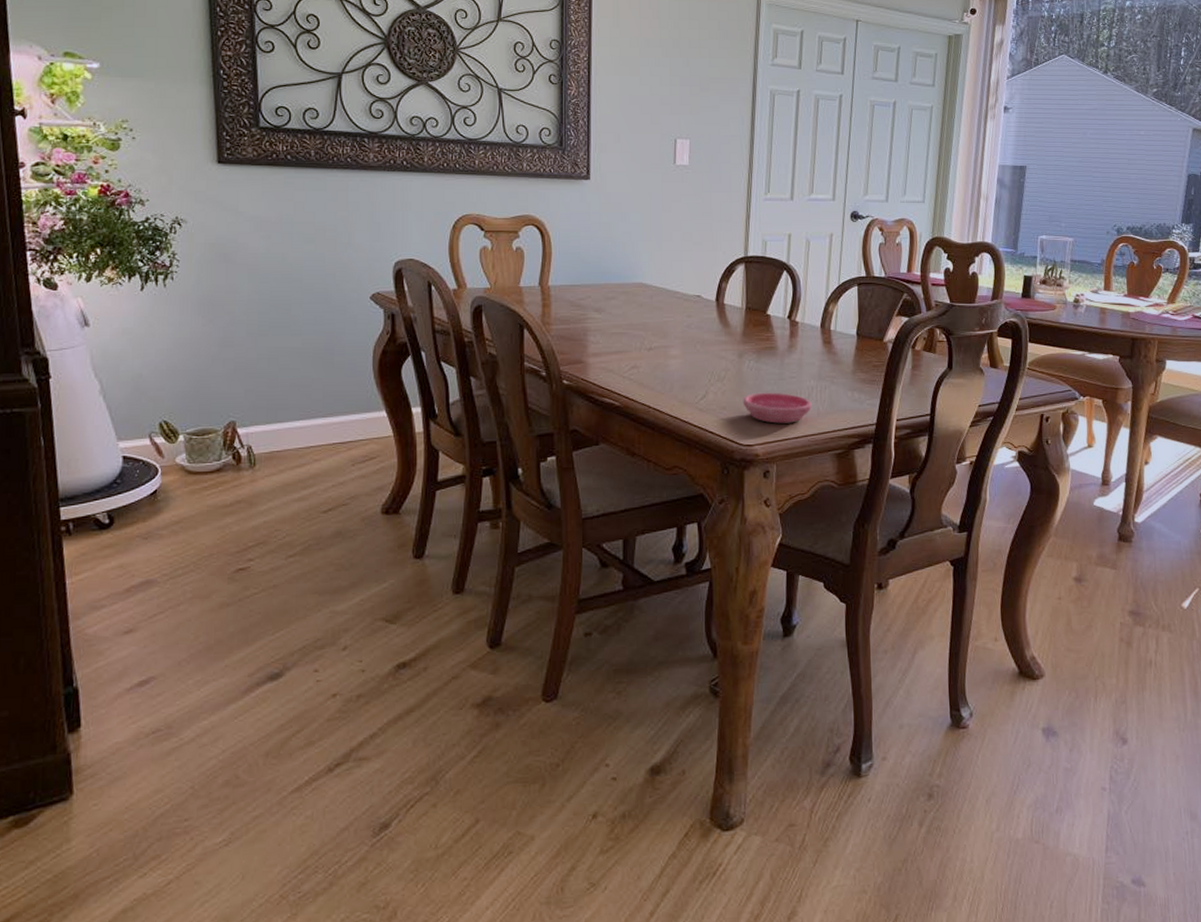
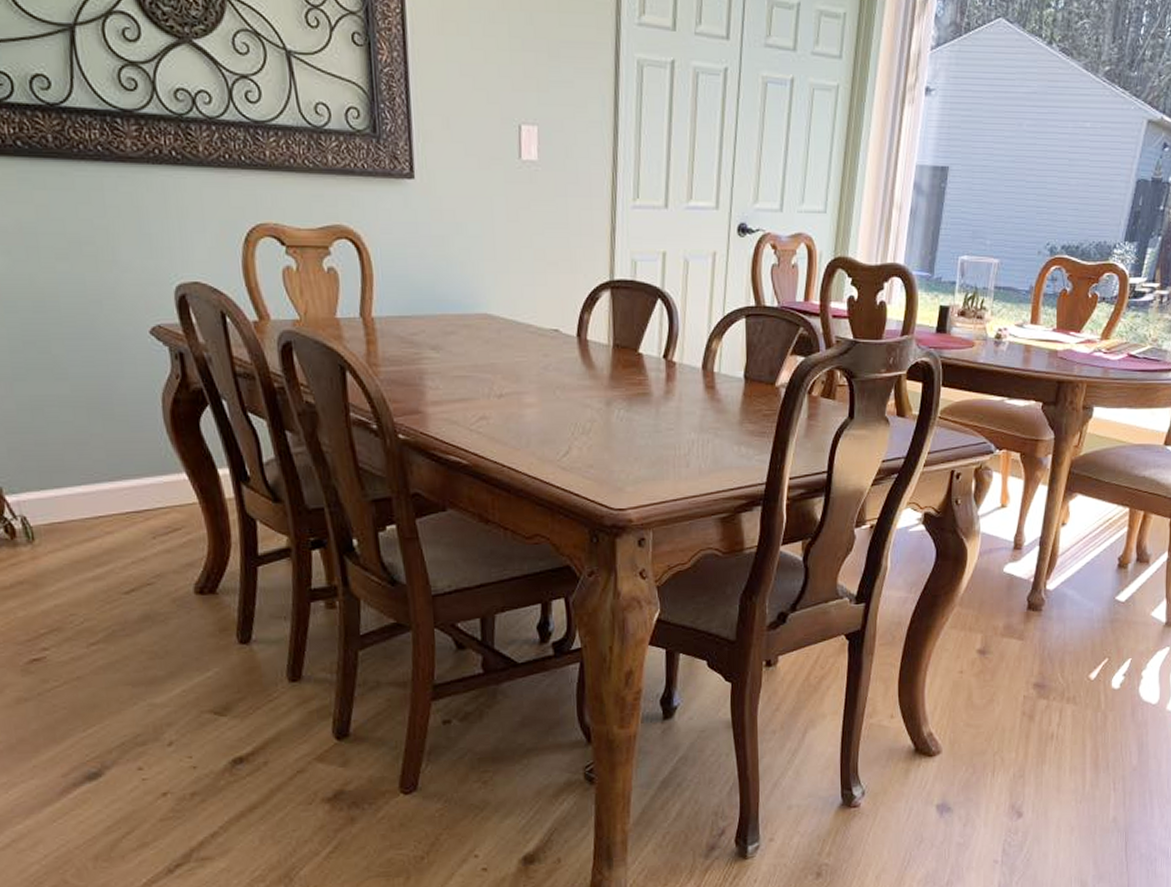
saucer: present [743,392,812,424] -> none [612,447,693,484]

